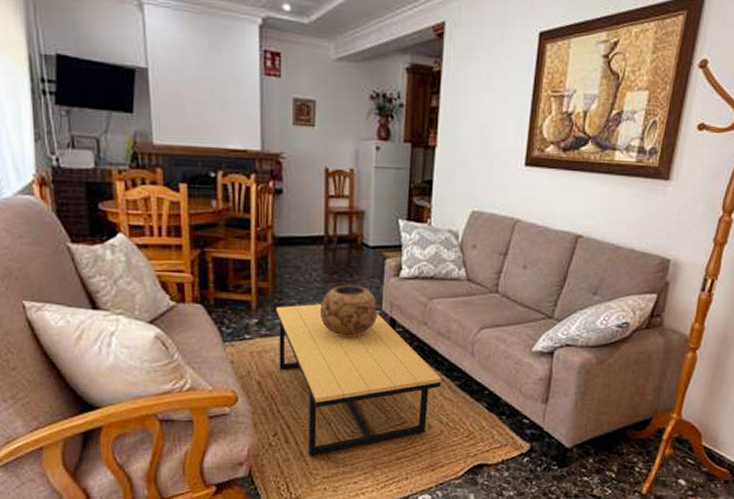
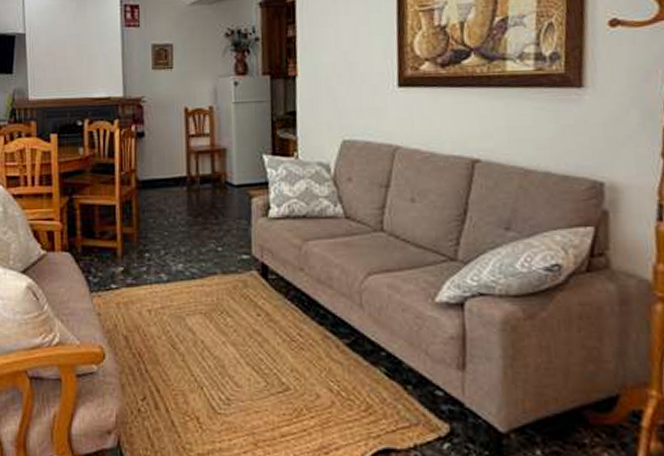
coffee table: present [276,304,442,456] -> none [141,249,327,427]
decorative bowl: present [319,284,378,338] -> none [185,227,248,287]

